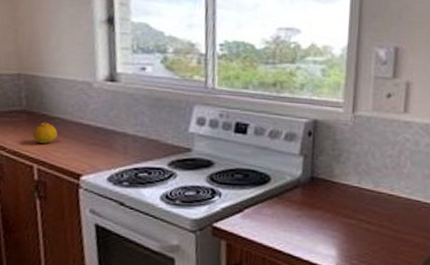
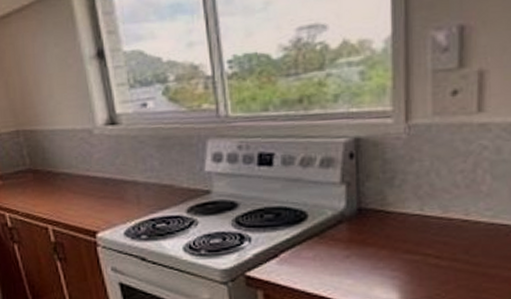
fruit: present [32,122,58,144] -> none [41,179,66,203]

